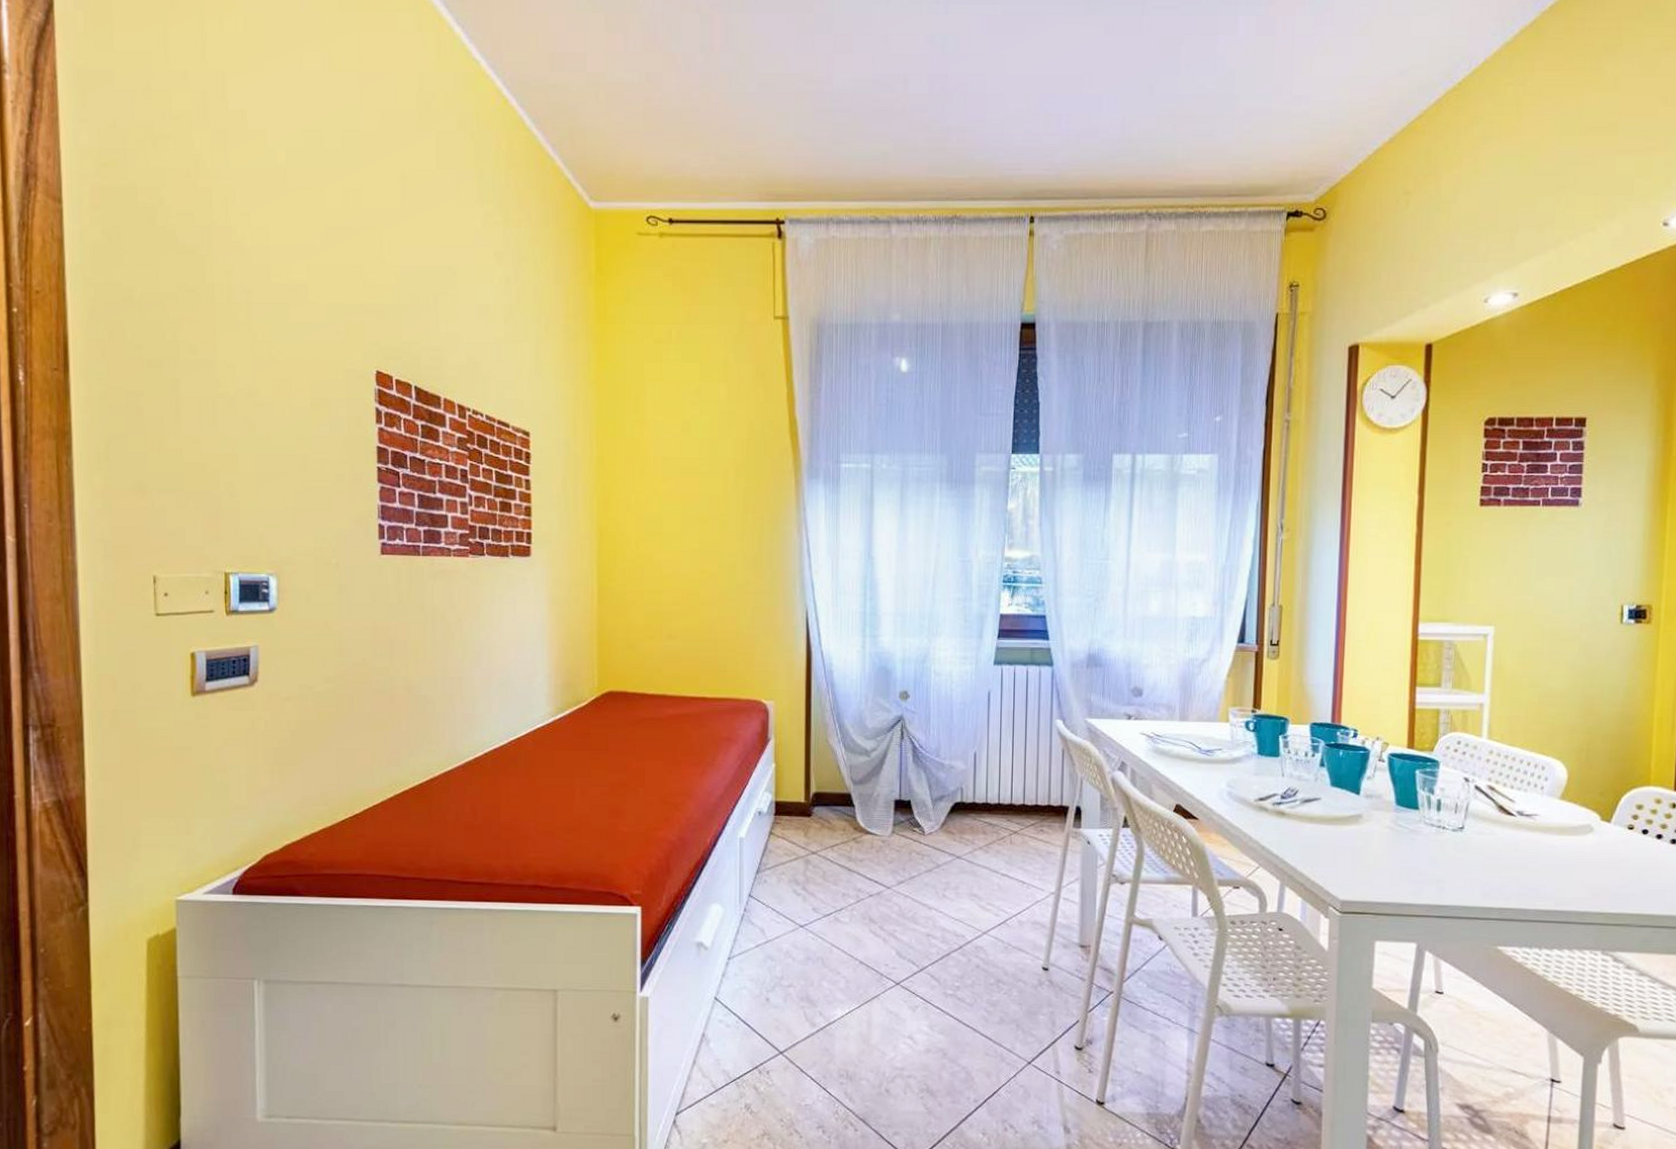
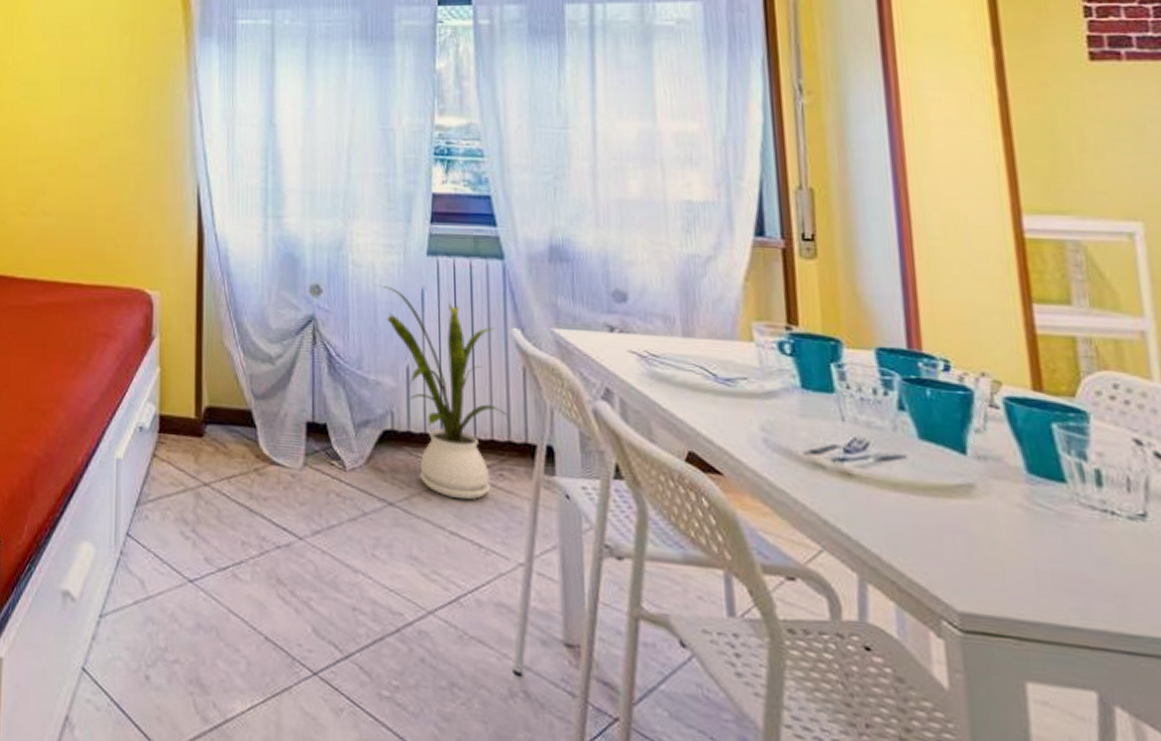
house plant: none [955,690,1049,850] -> present [379,285,508,500]

